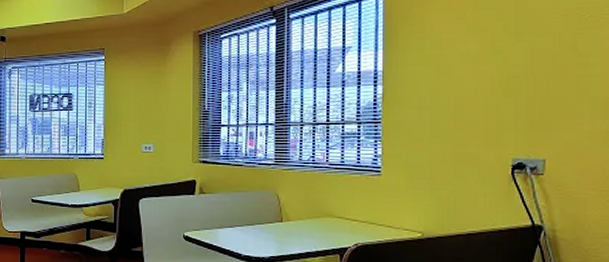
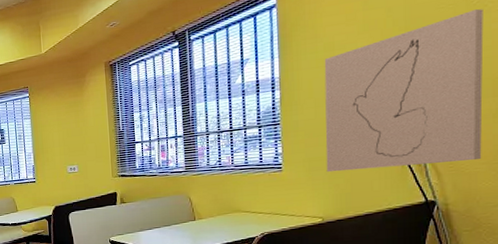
wall art: none [428,24,595,185] -> present [324,9,484,173]

